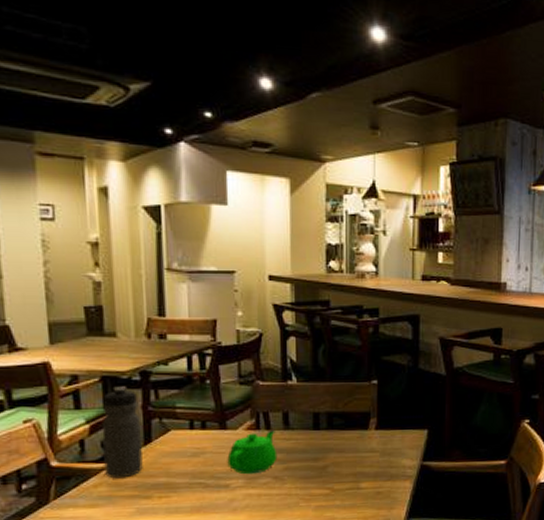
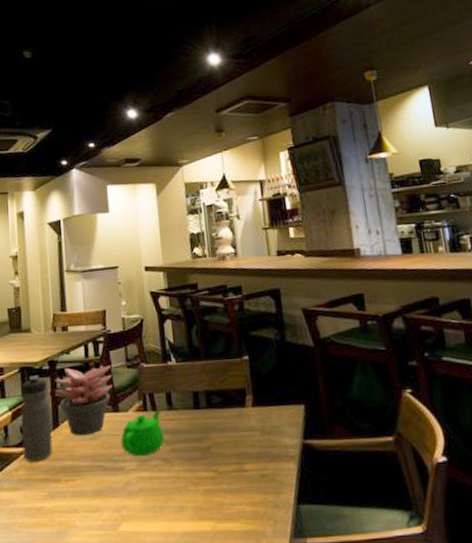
succulent plant: none [148,381,222,453] -> present [55,366,113,436]

